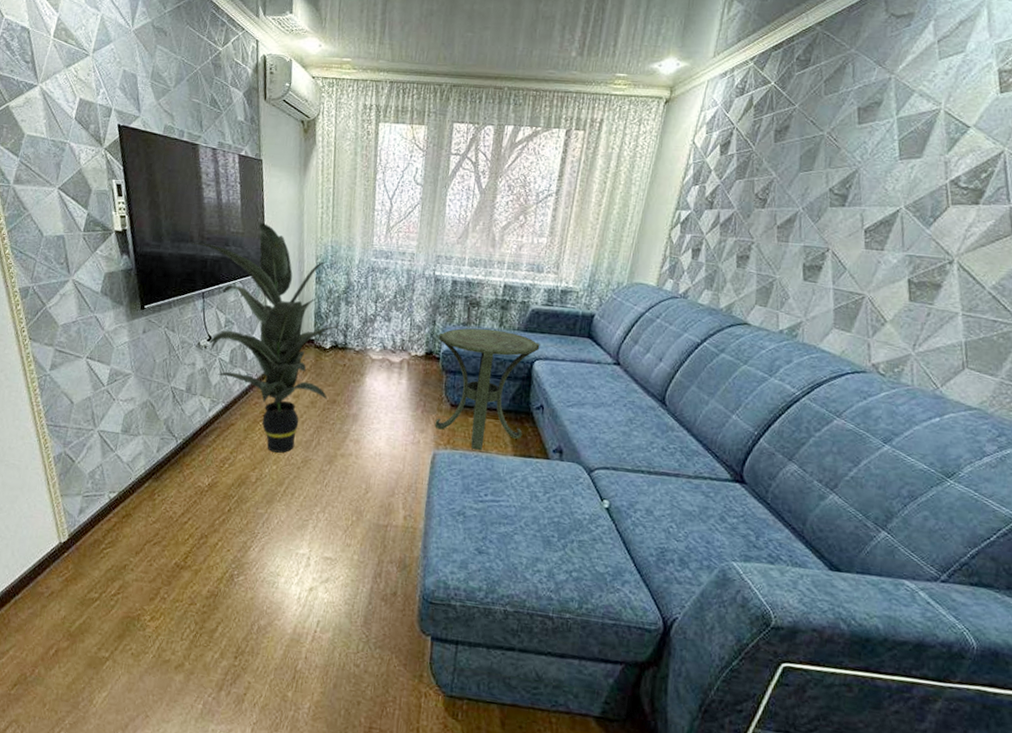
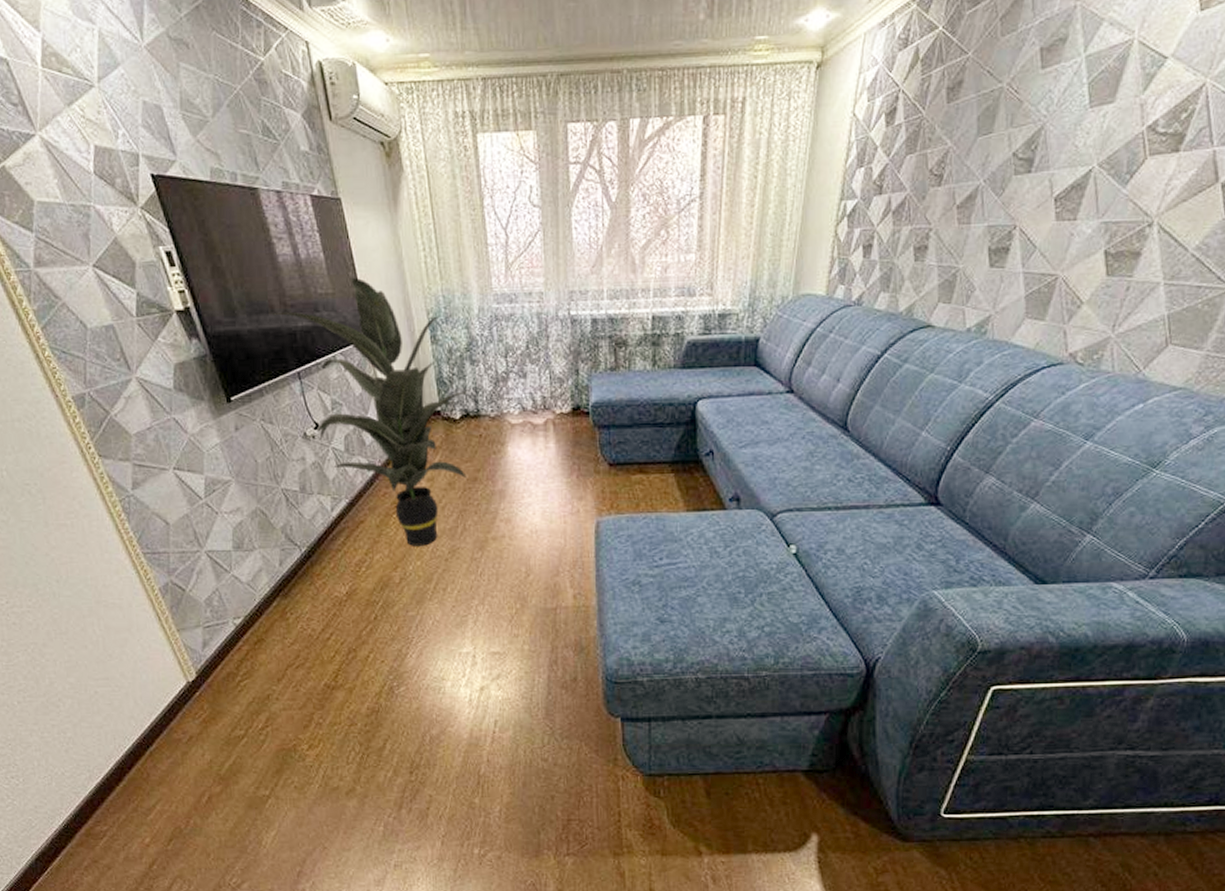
side table: present [435,328,540,450] -> none [585,370,702,510]

